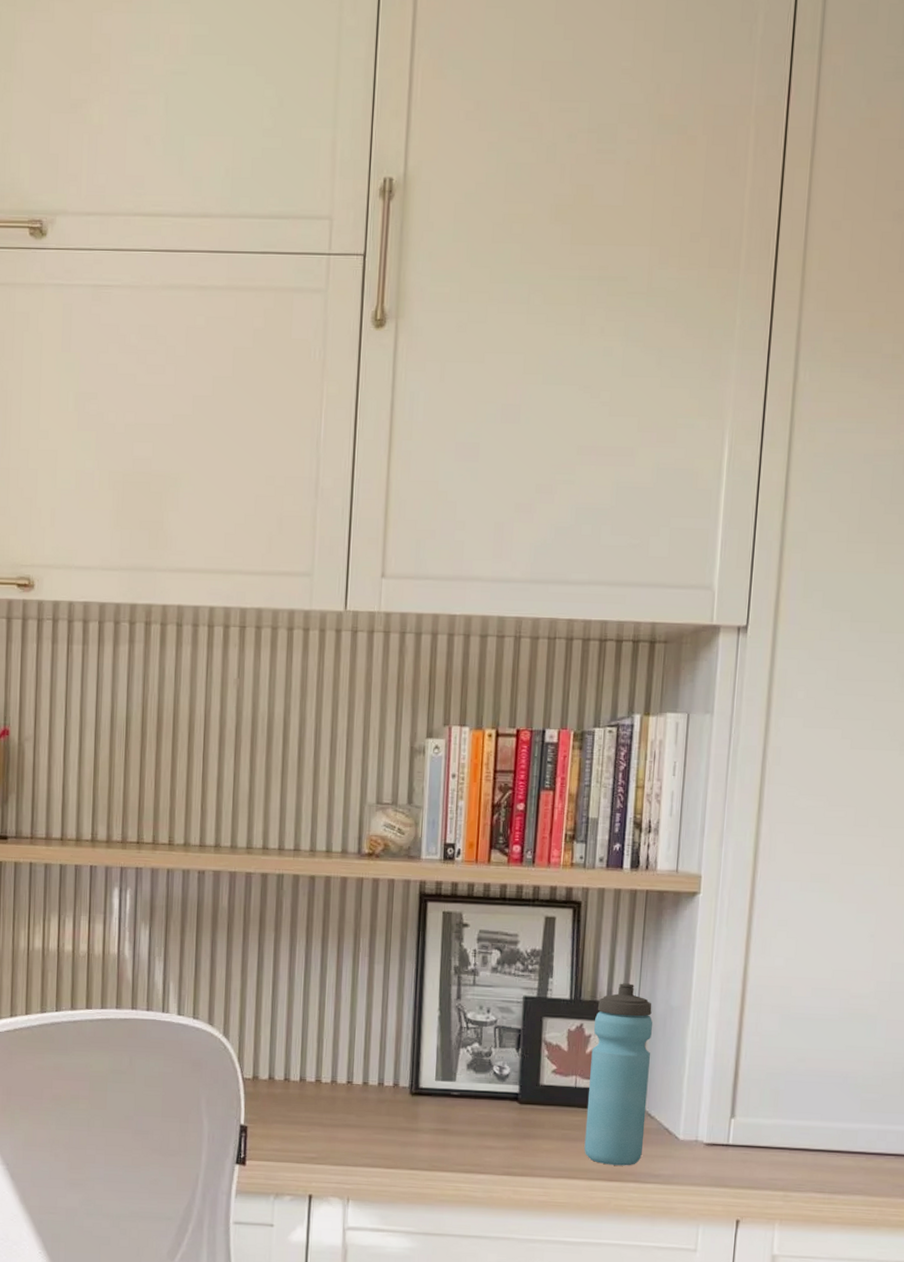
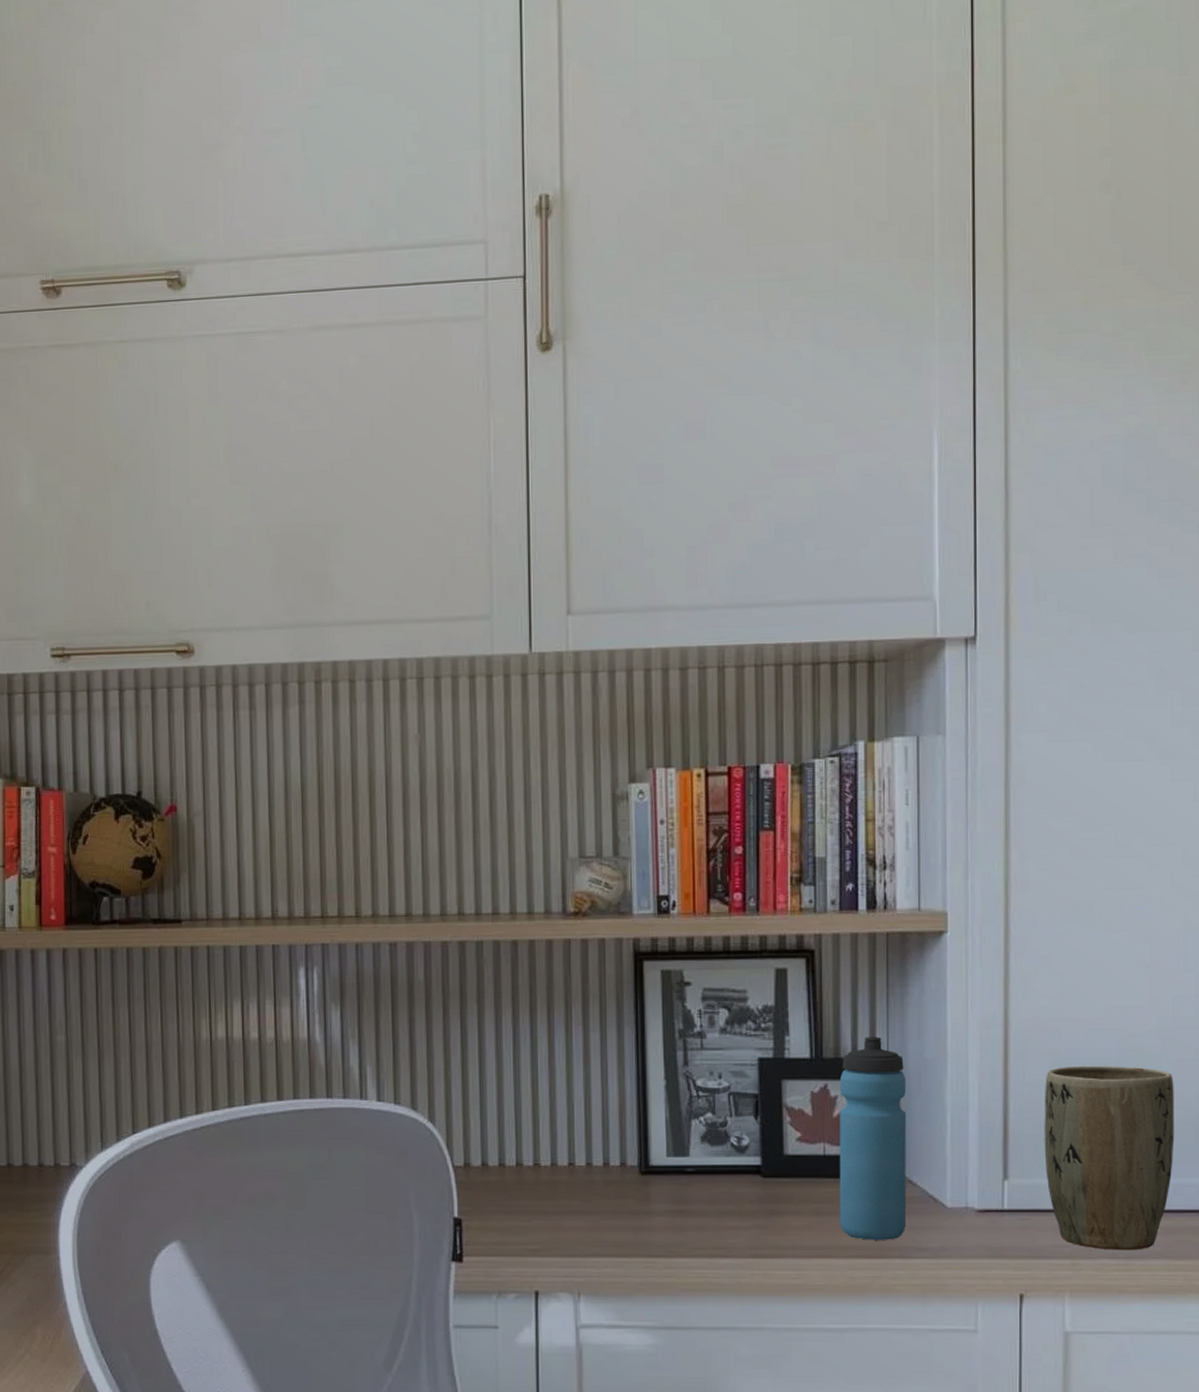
plant pot: none [768,1020,886,1187] -> present [1044,1065,1175,1251]

